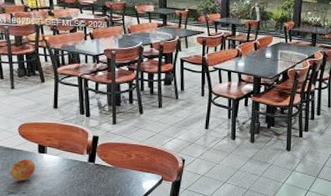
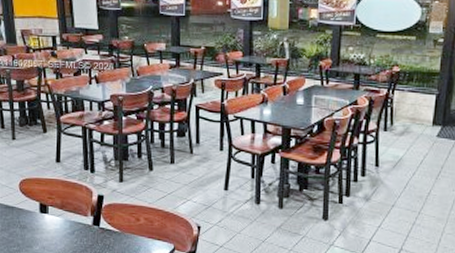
apple: present [9,159,35,181] -> none [10,219,36,244]

